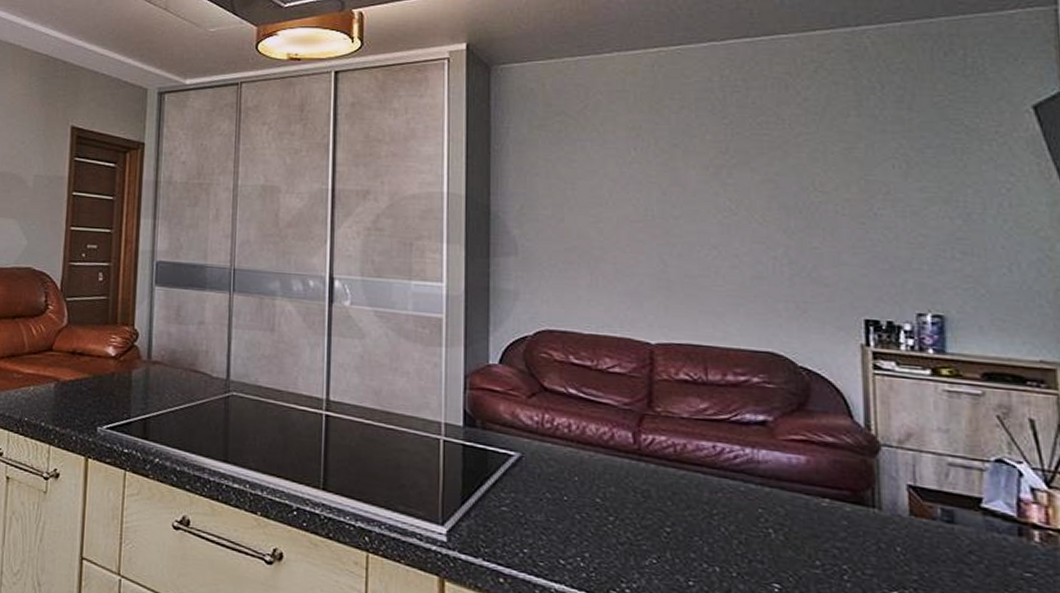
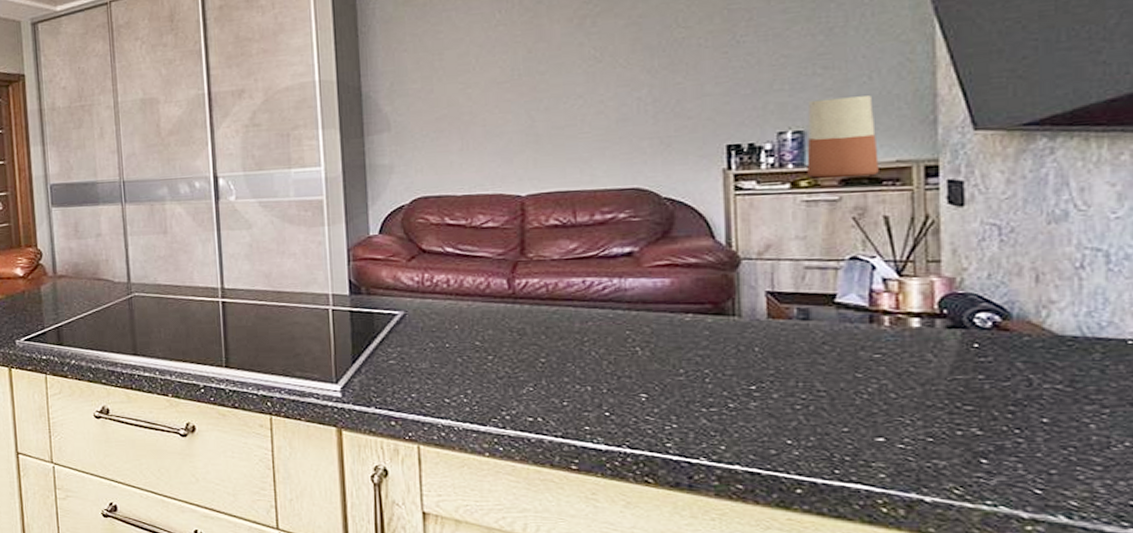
vase: none [947,285,1022,374] -> present [806,95,879,179]

